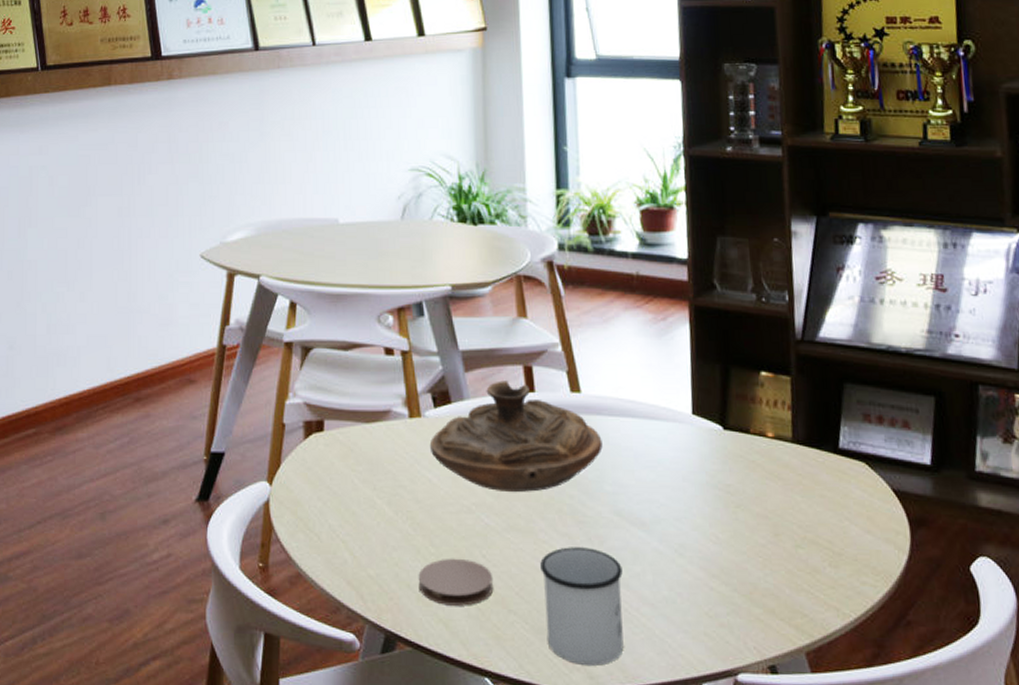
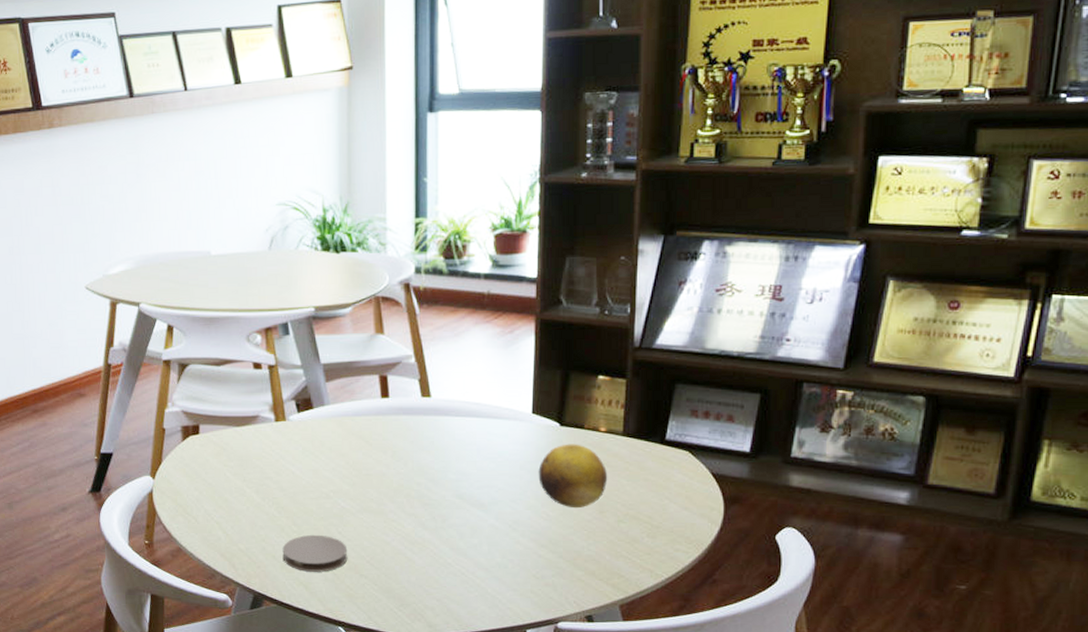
decorative bowl: present [429,380,603,493] -> none [293,388,449,482]
mug: present [540,547,624,666] -> none [389,524,462,617]
fruit: none [703,451,781,530] -> present [538,444,608,509]

